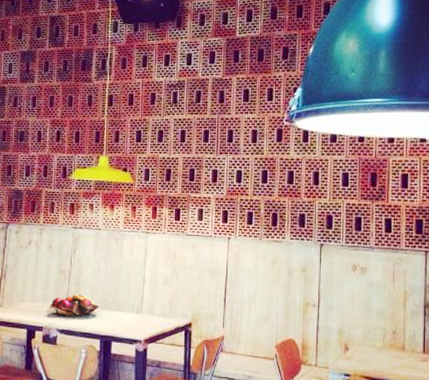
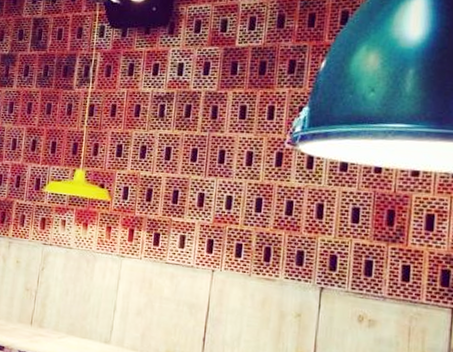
fruit basket: present [49,294,99,317] -> none [12,314,65,341]

